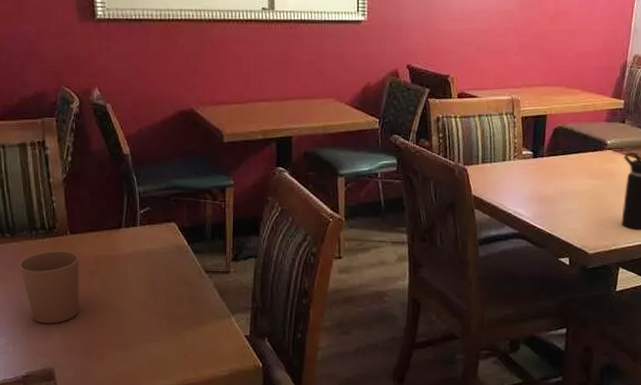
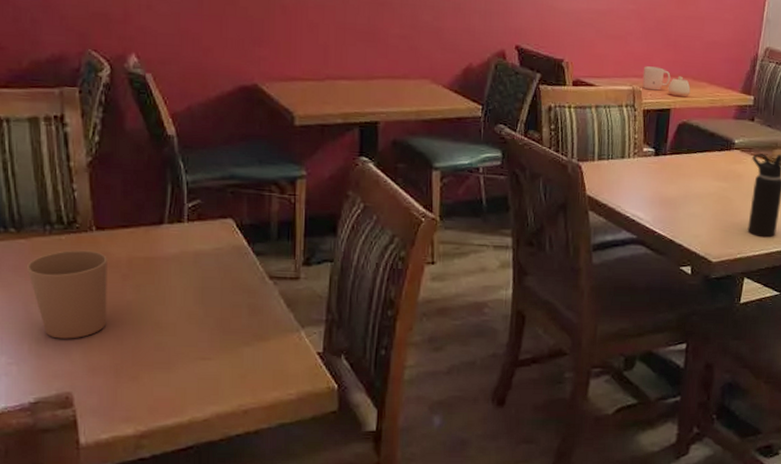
mug: none [520,77,546,99] -> present [642,66,671,91]
sugar bowl: none [543,85,565,104] -> present [667,76,691,97]

